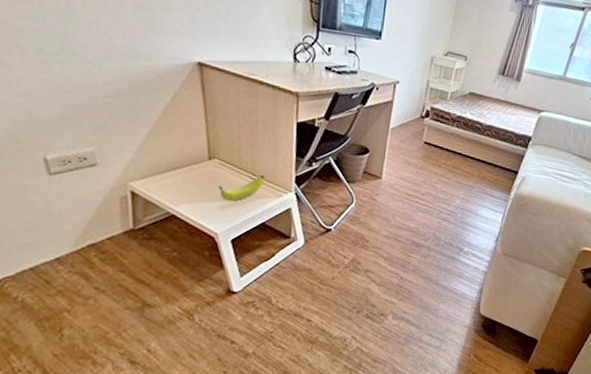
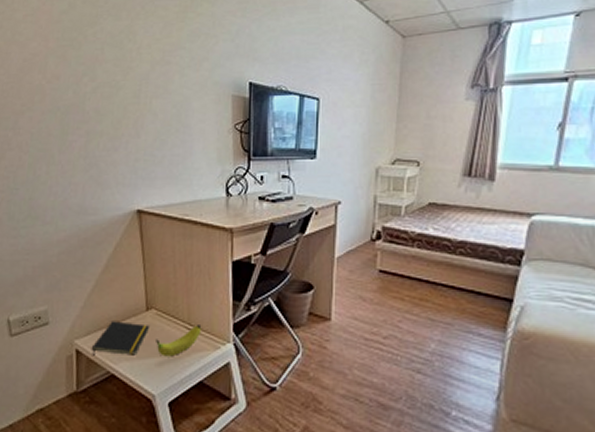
notepad: none [148,167,213,199] -> present [91,321,151,356]

